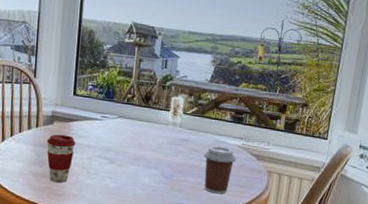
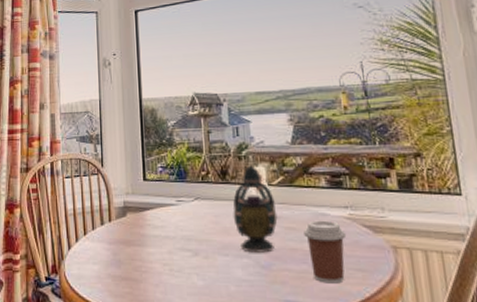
coffee cup: present [46,134,76,183] -> none [121,227,152,286]
teapot: none [149,94,187,167] -> present [232,165,278,253]

